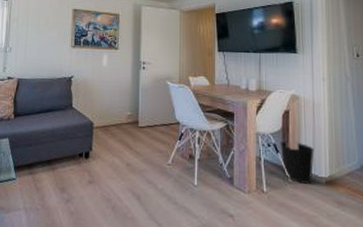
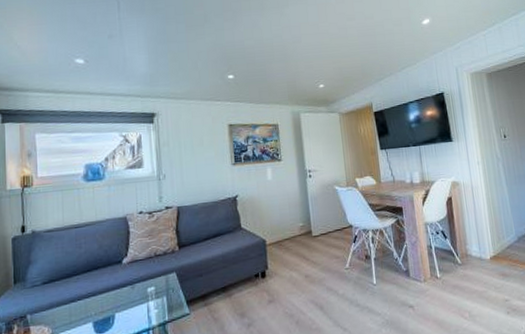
wastebasket: present [281,141,315,184] -> none [447,225,479,264]

